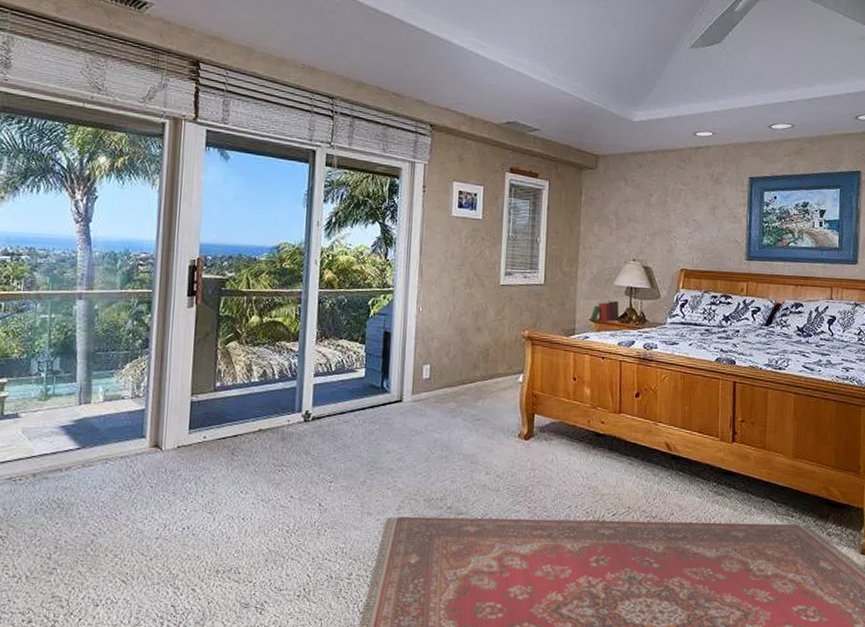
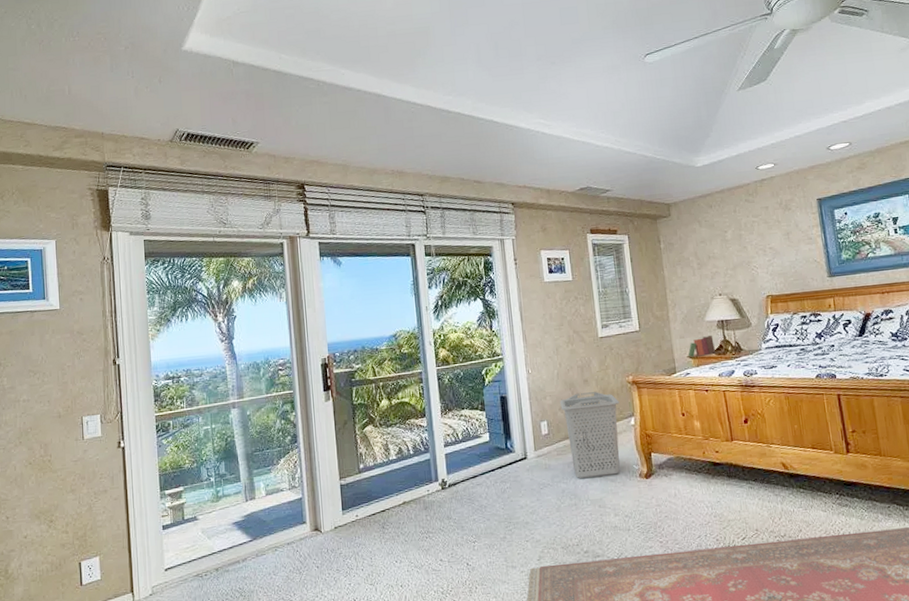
laundry basket: none [447,340,510,432] -> present [560,392,620,479]

